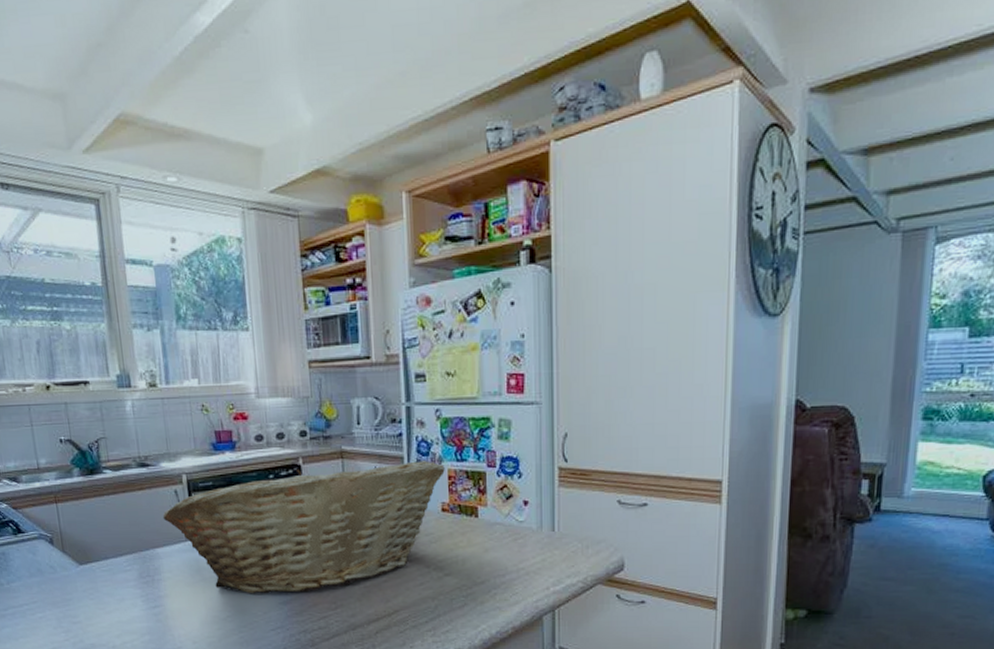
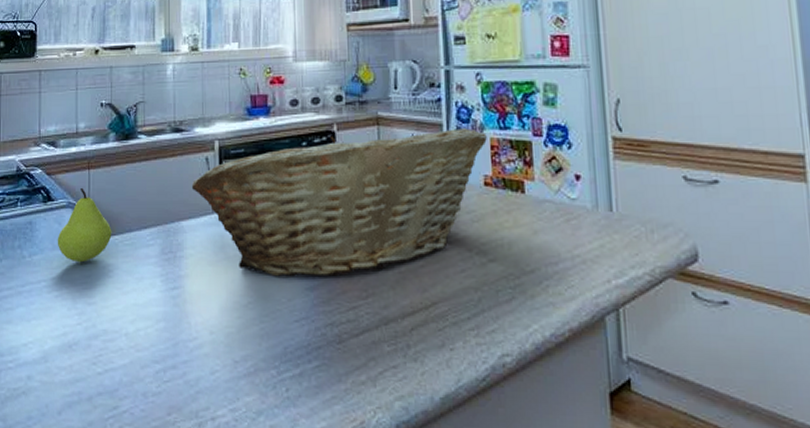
fruit: none [33,520,89,588] -> present [57,187,112,263]

